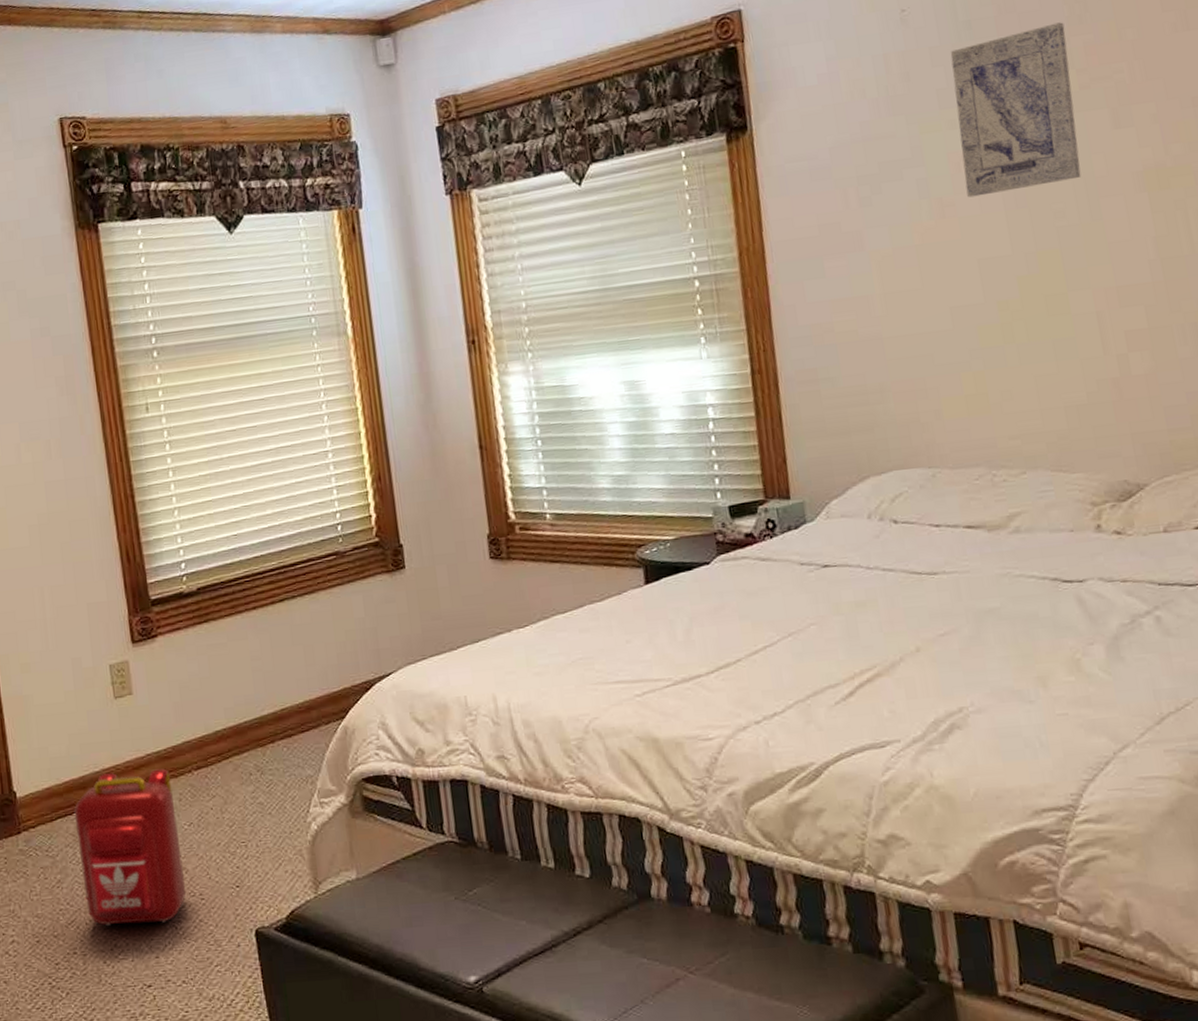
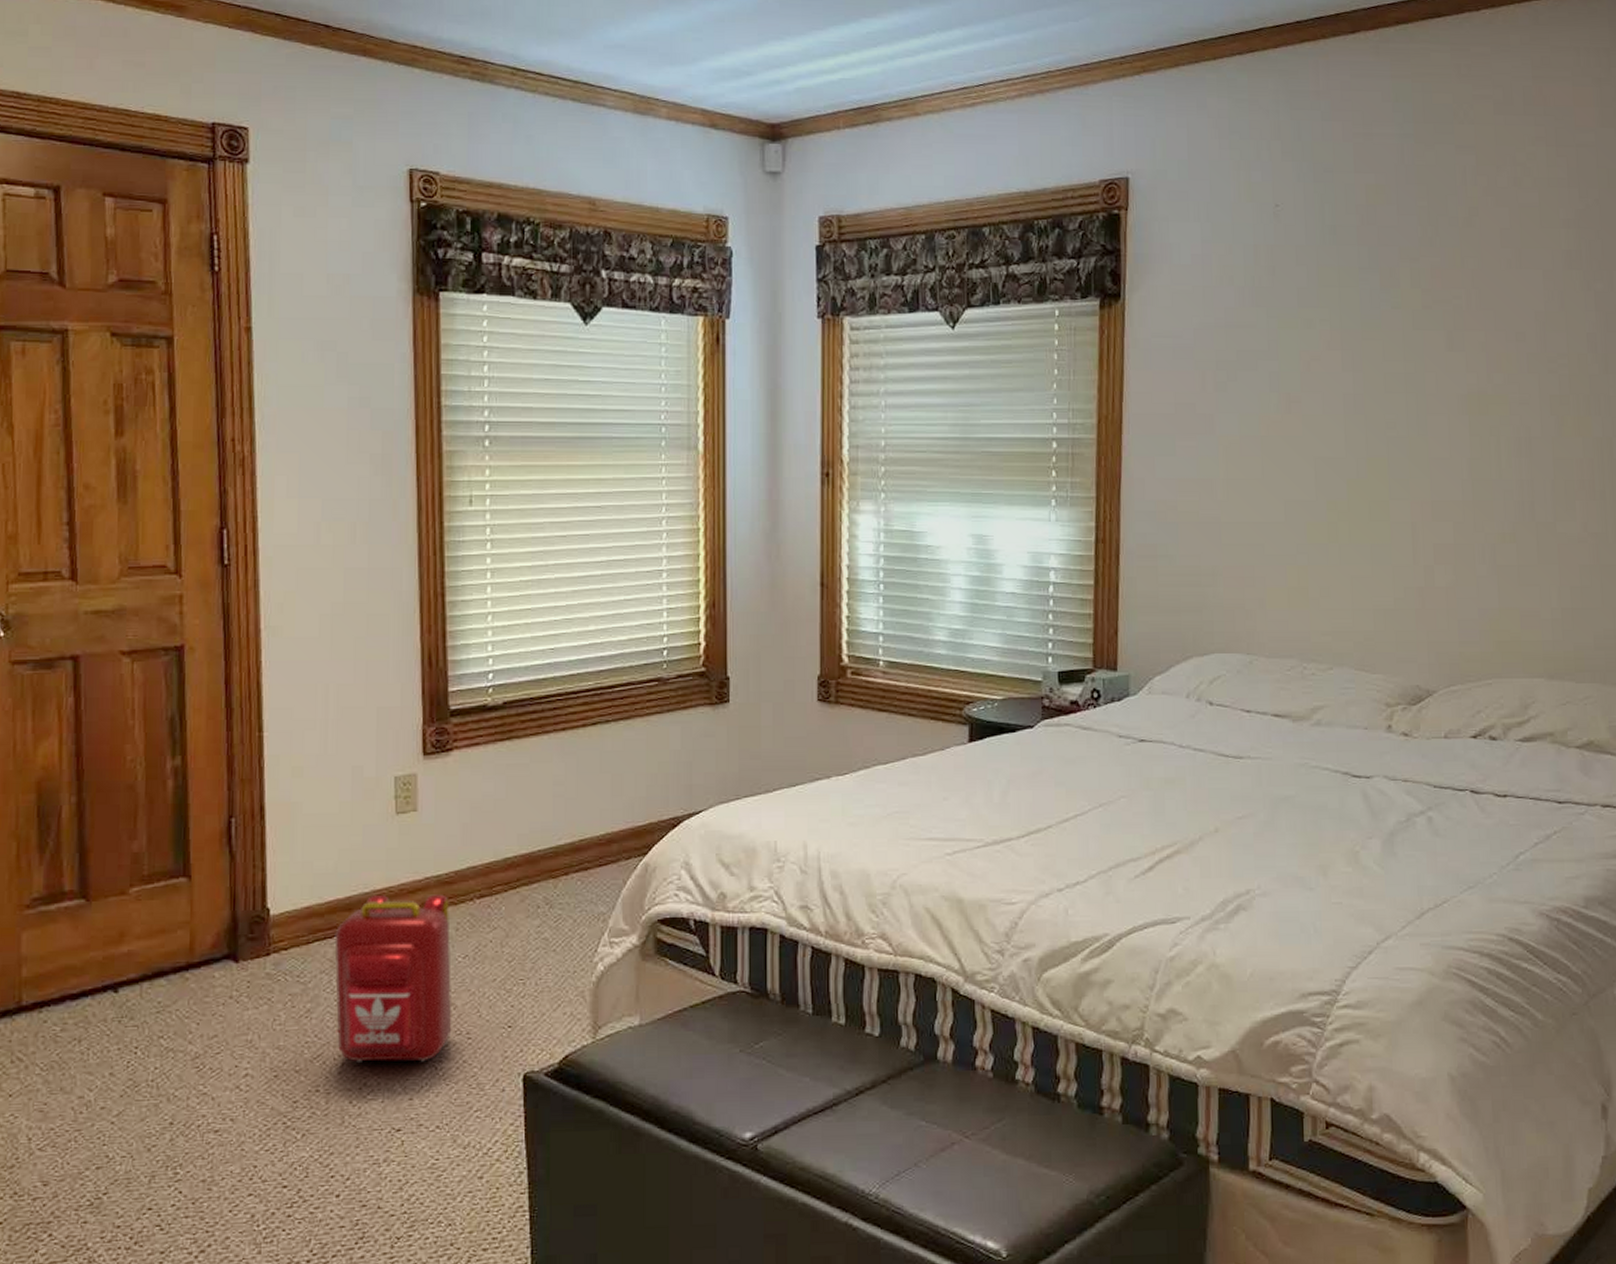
wall art: present [950,22,1082,198] -> none [1312,242,1417,397]

